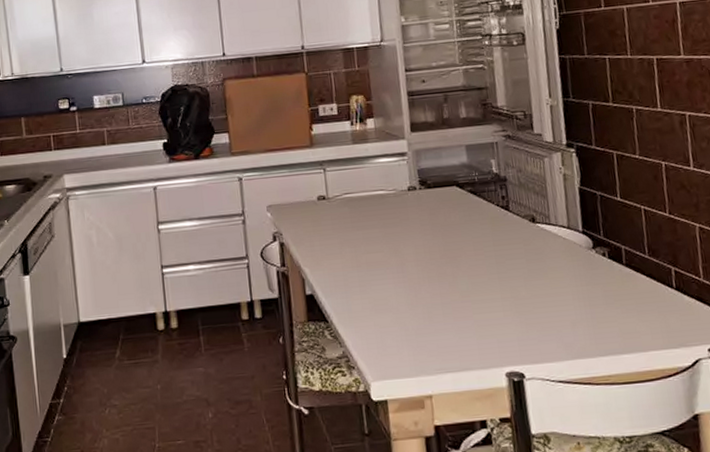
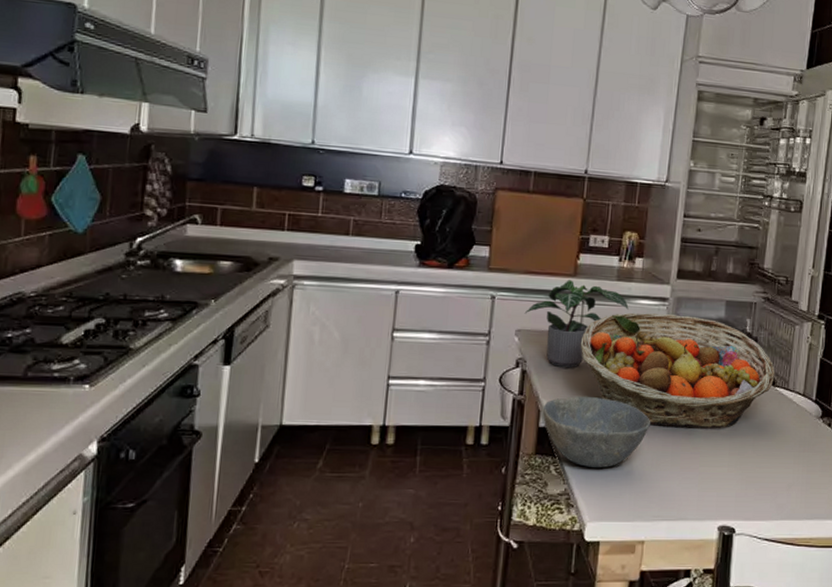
potted plant: none [271,151,370,236] -> present [524,280,629,368]
bowl: none [306,258,415,329] -> present [542,396,651,468]
fruit basket: none [329,166,534,279] -> present [580,312,776,429]

